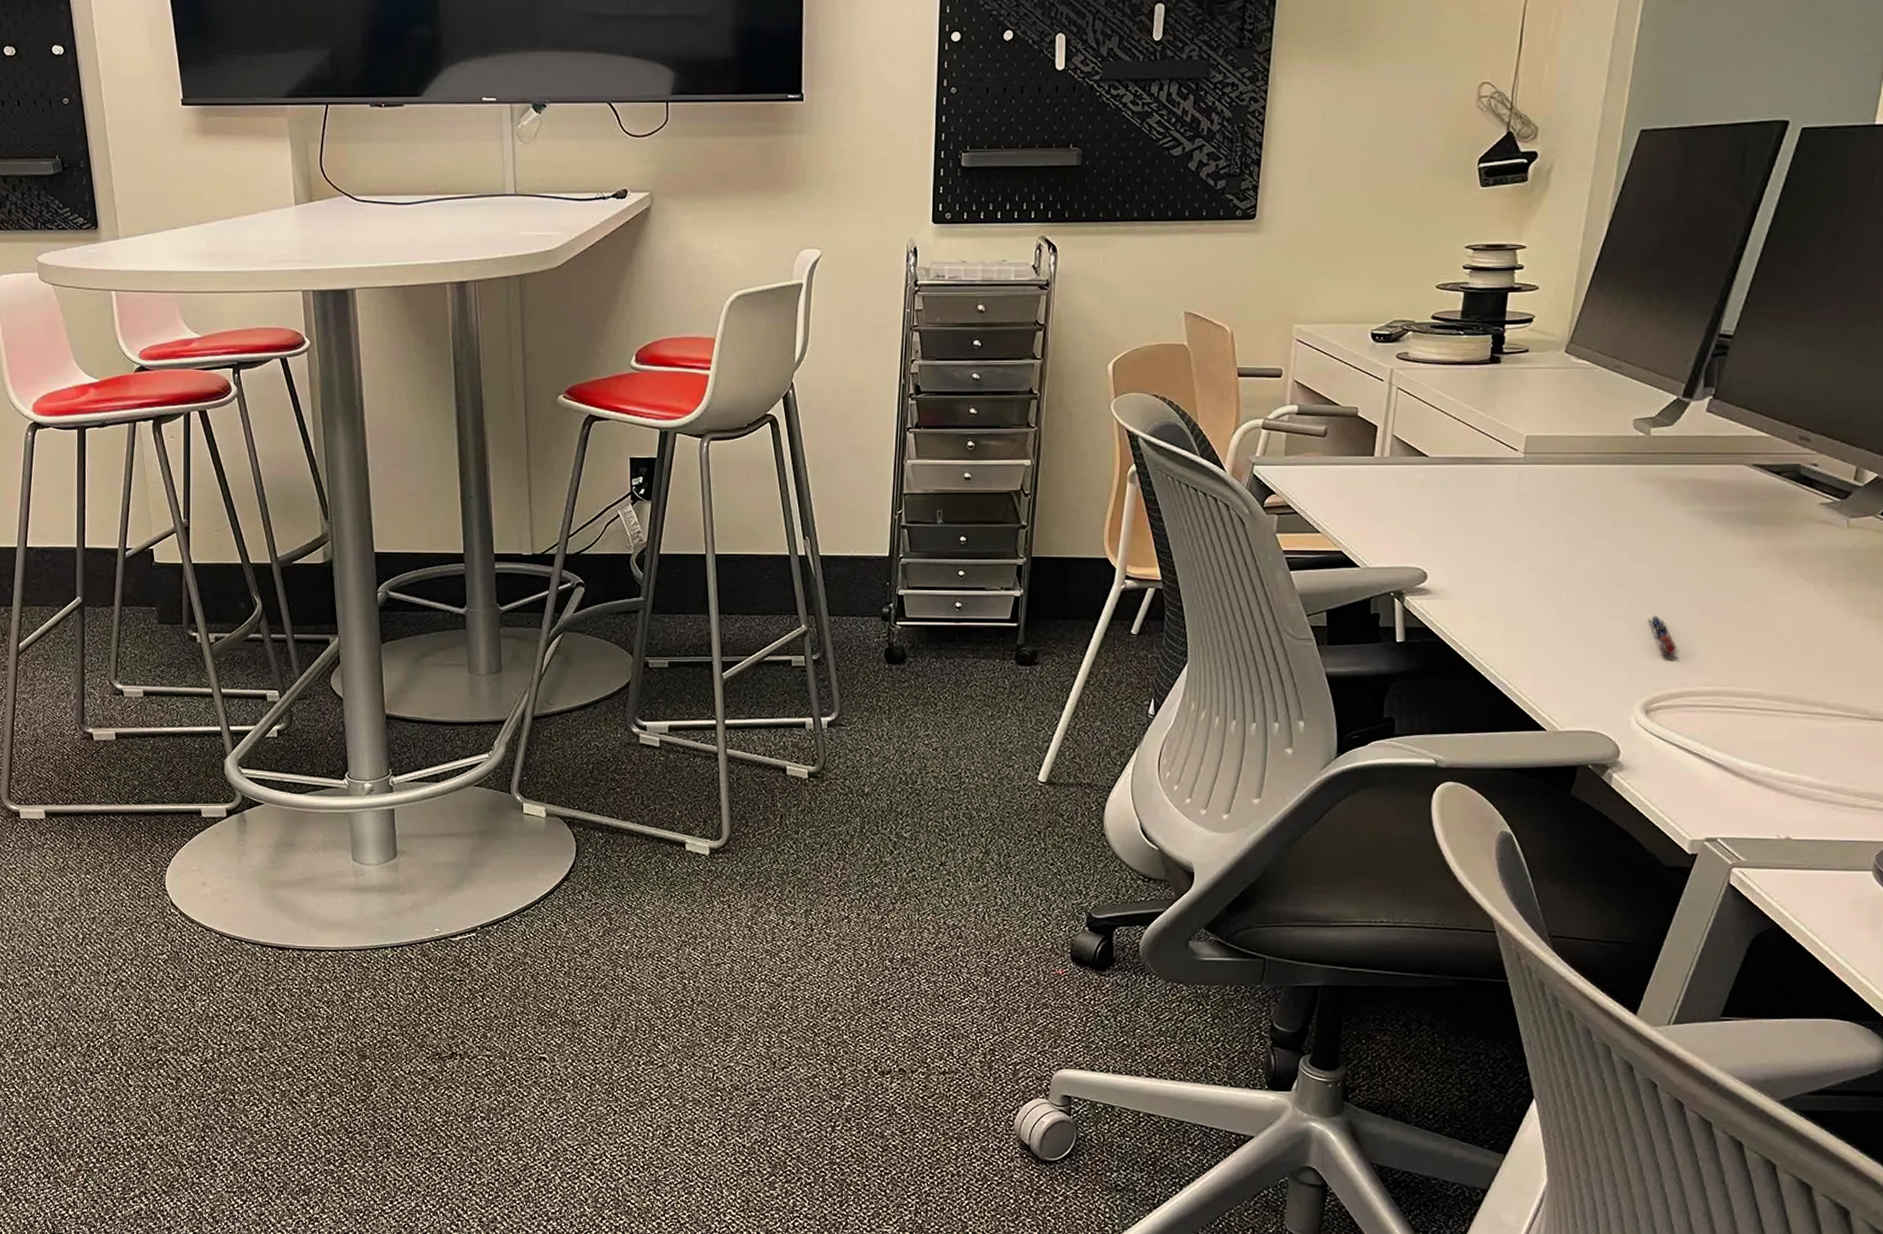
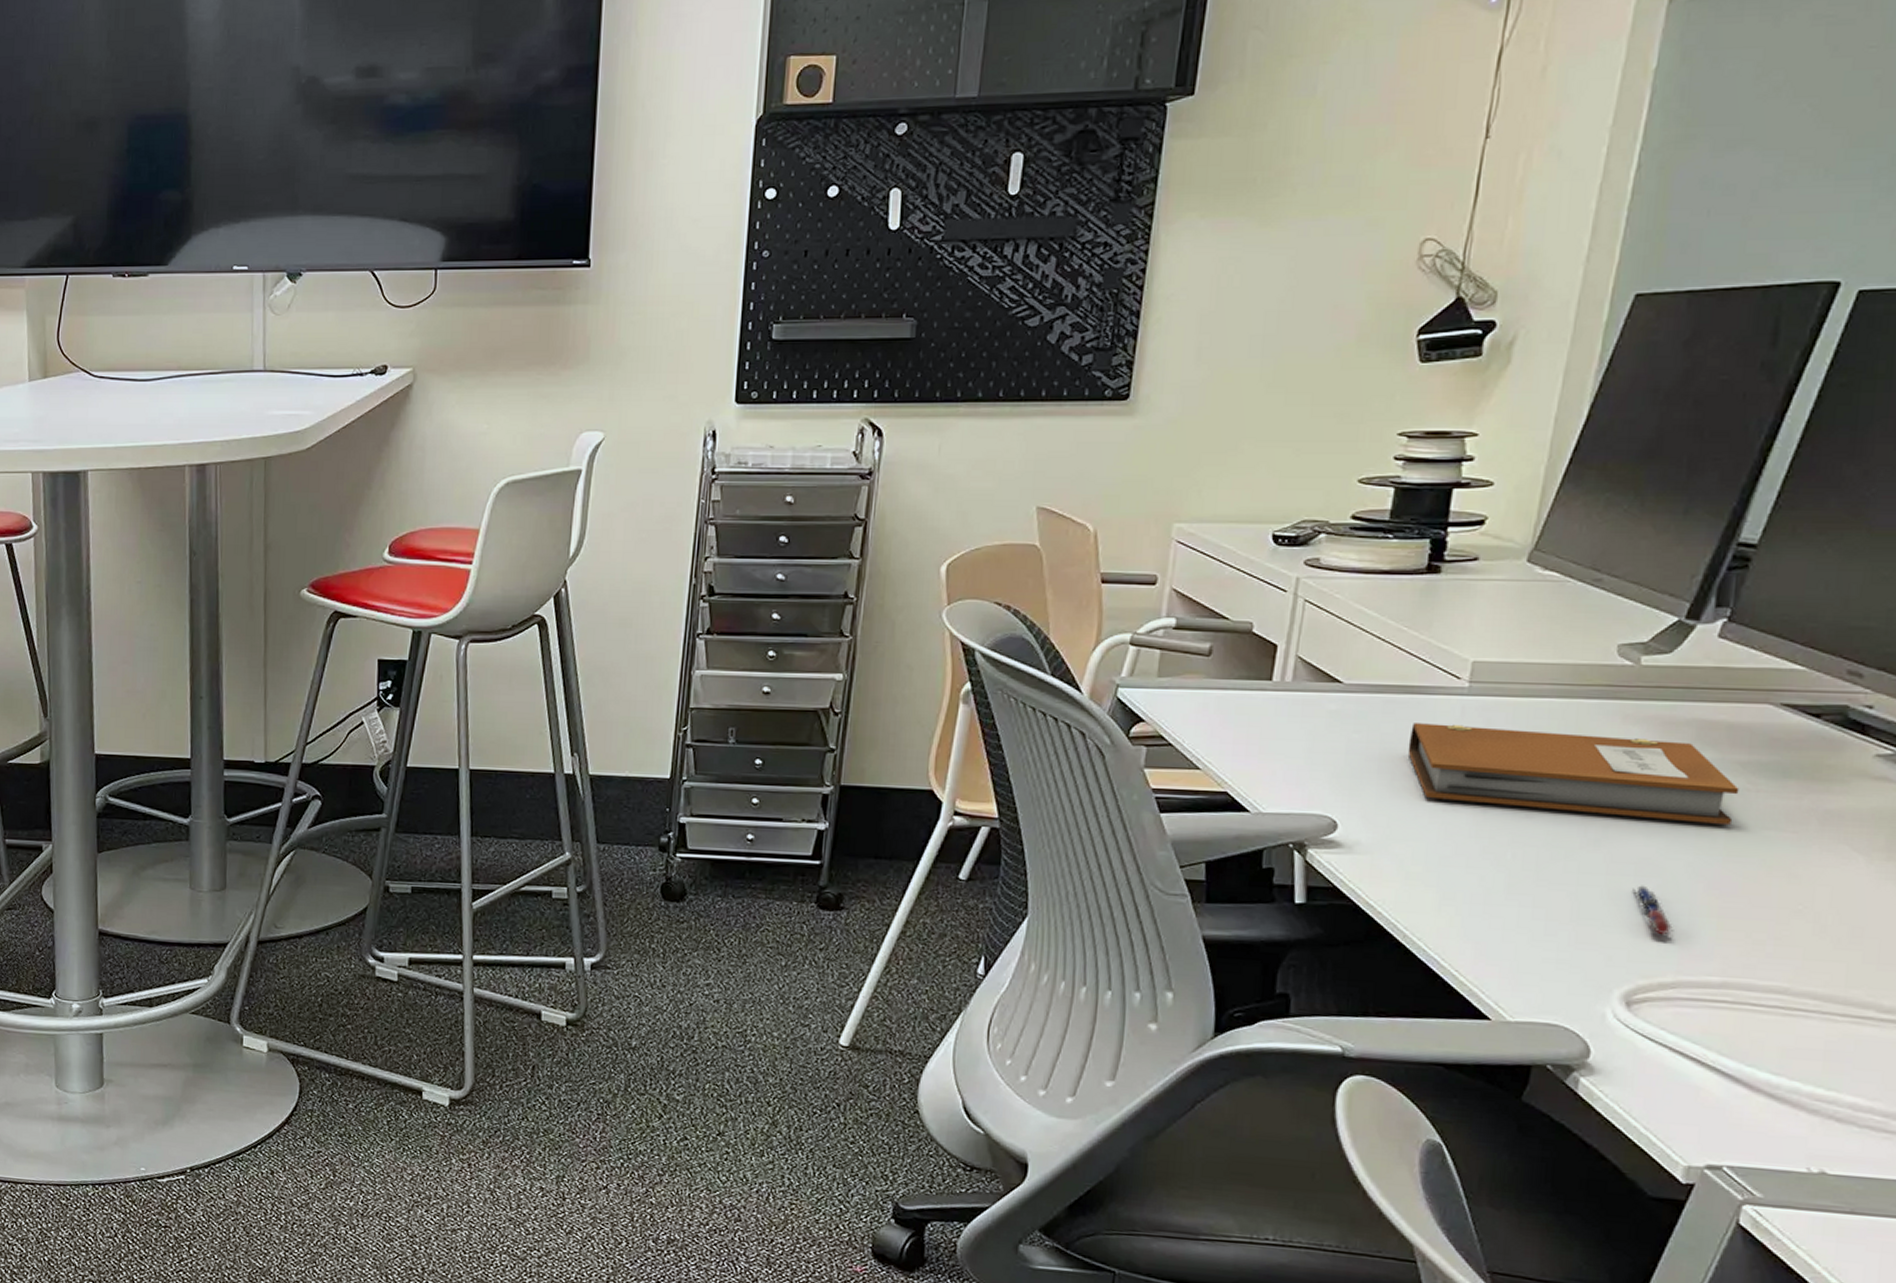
notebook: none [1479,488,1724,564] -> present [1408,723,1740,826]

